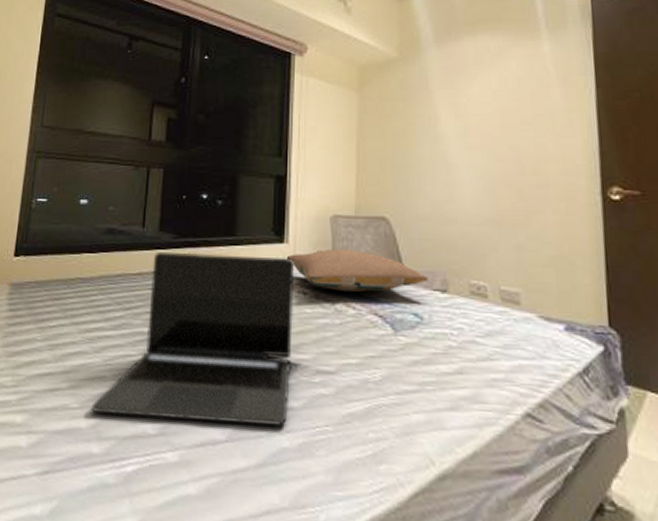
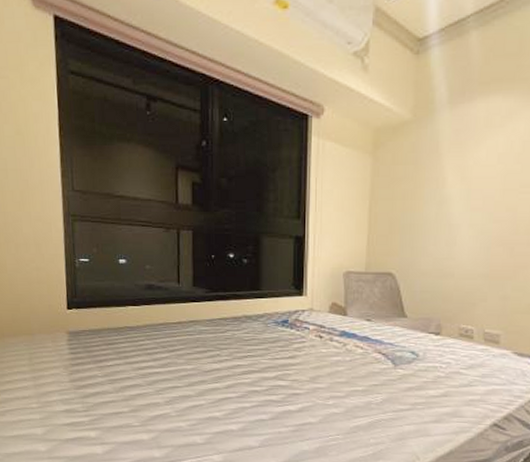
laptop: present [91,252,295,428] -> none [150,304,313,437]
pillow: present [286,248,428,293] -> none [305,300,425,336]

